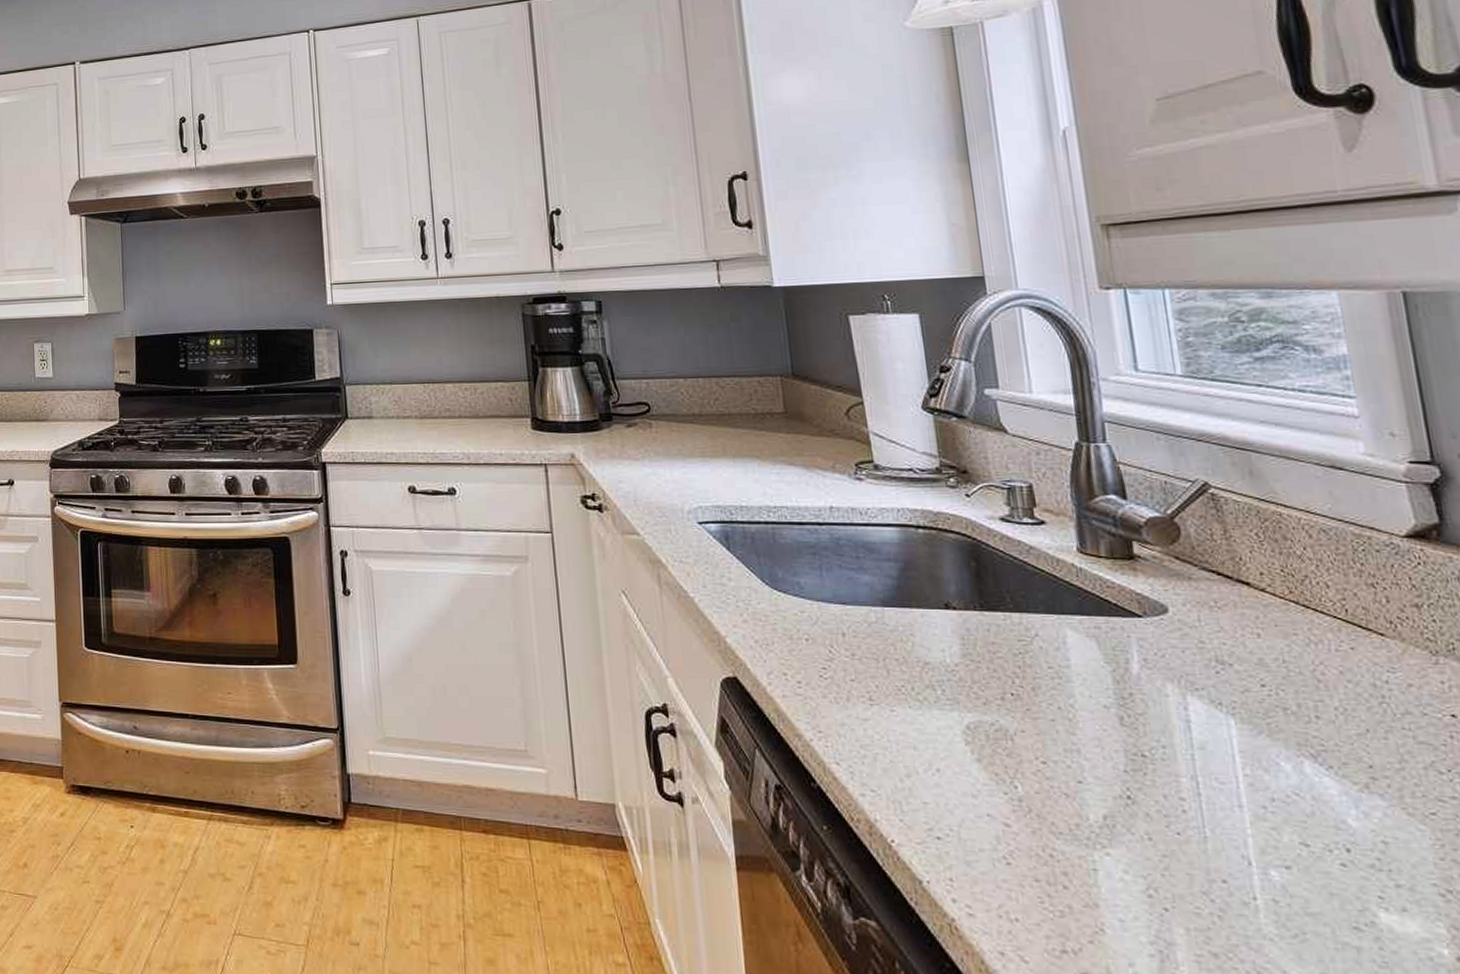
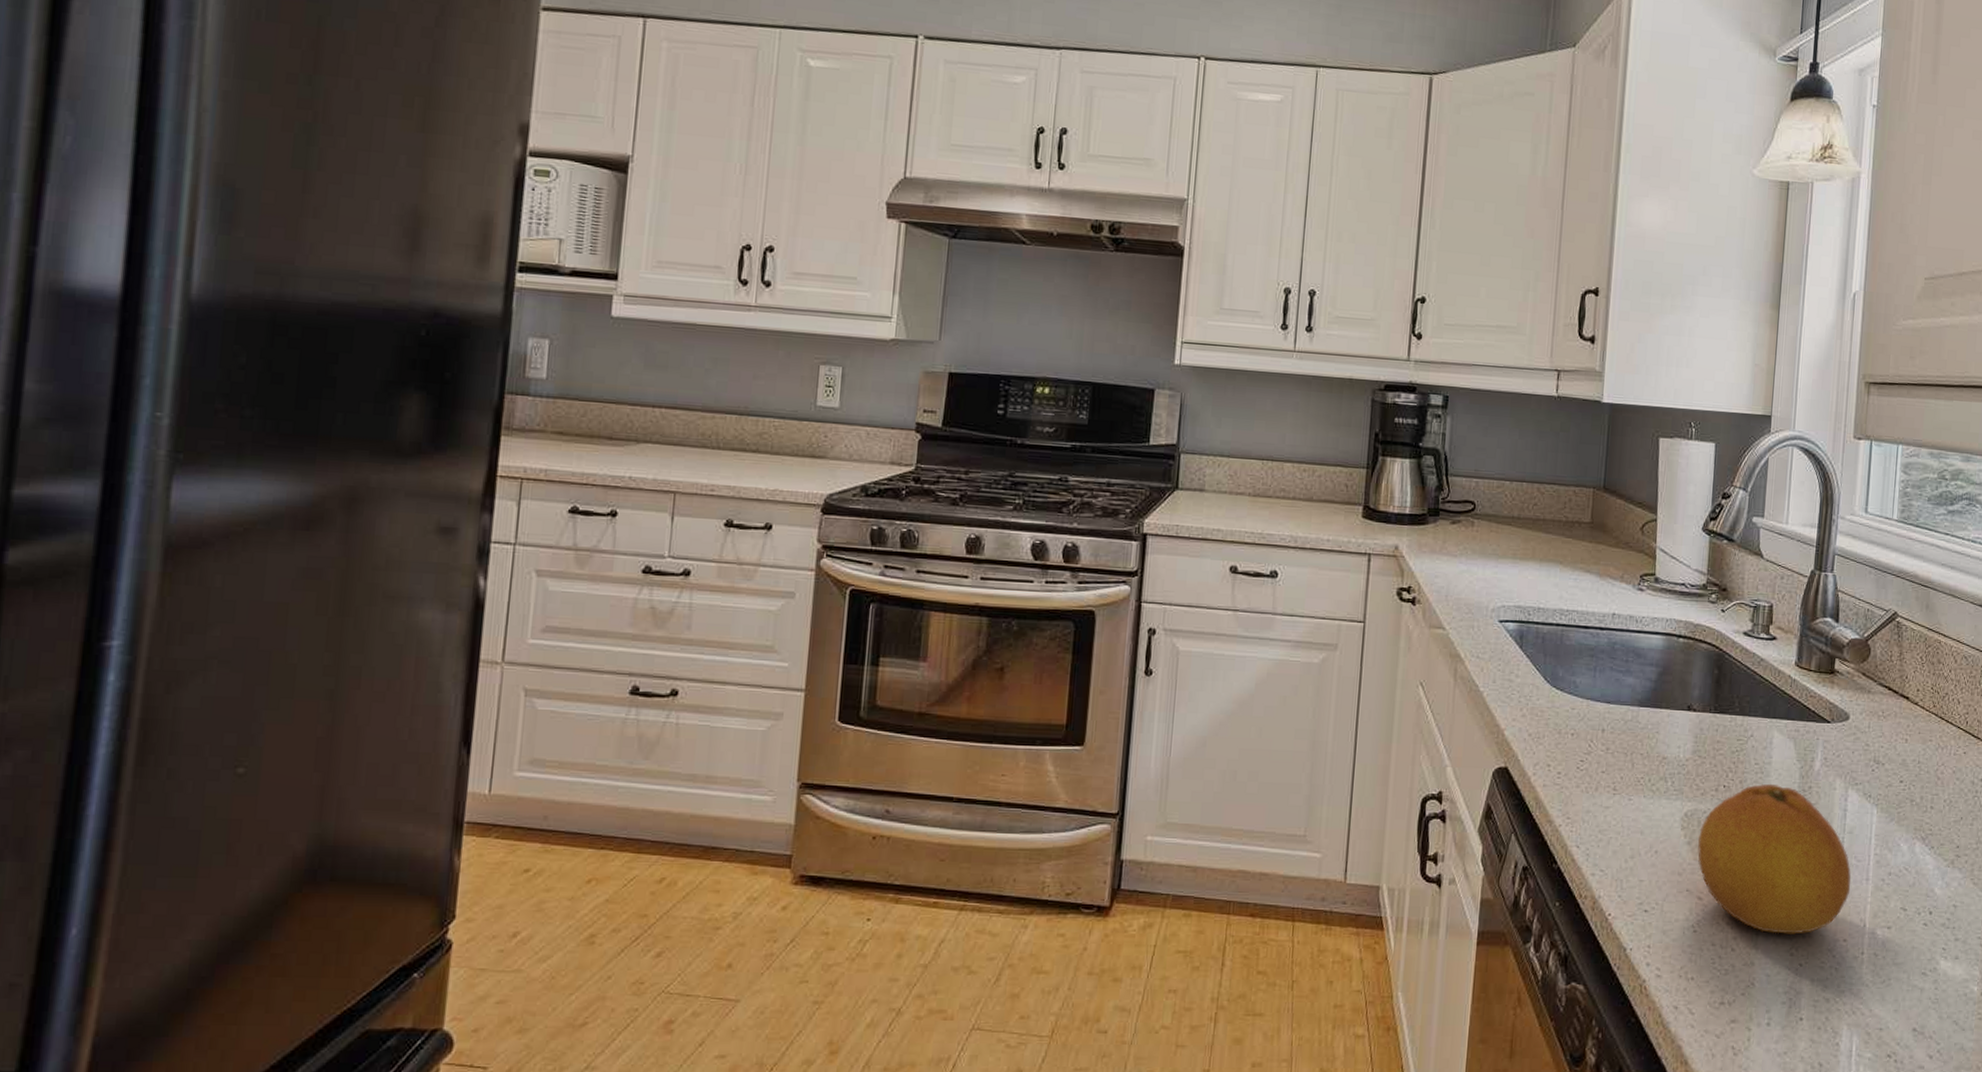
fruit: none [989,690,1219,872] -> present [1698,783,1851,934]

